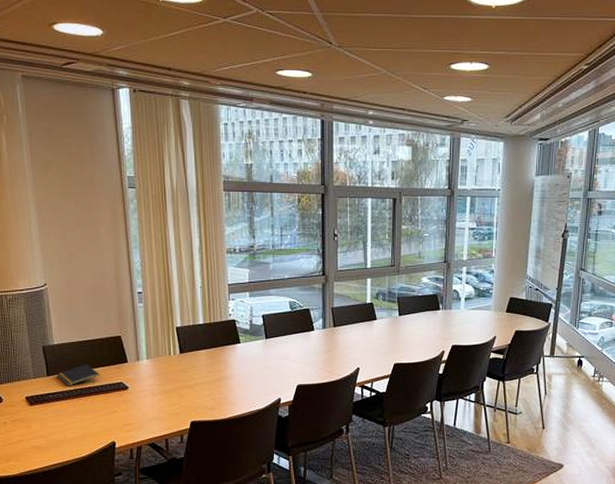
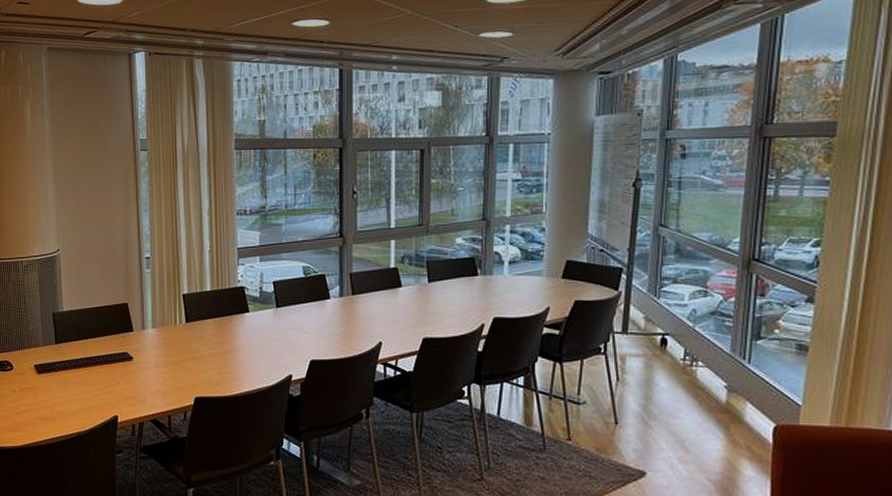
notepad: present [56,364,100,386] -> none [64,332,106,355]

